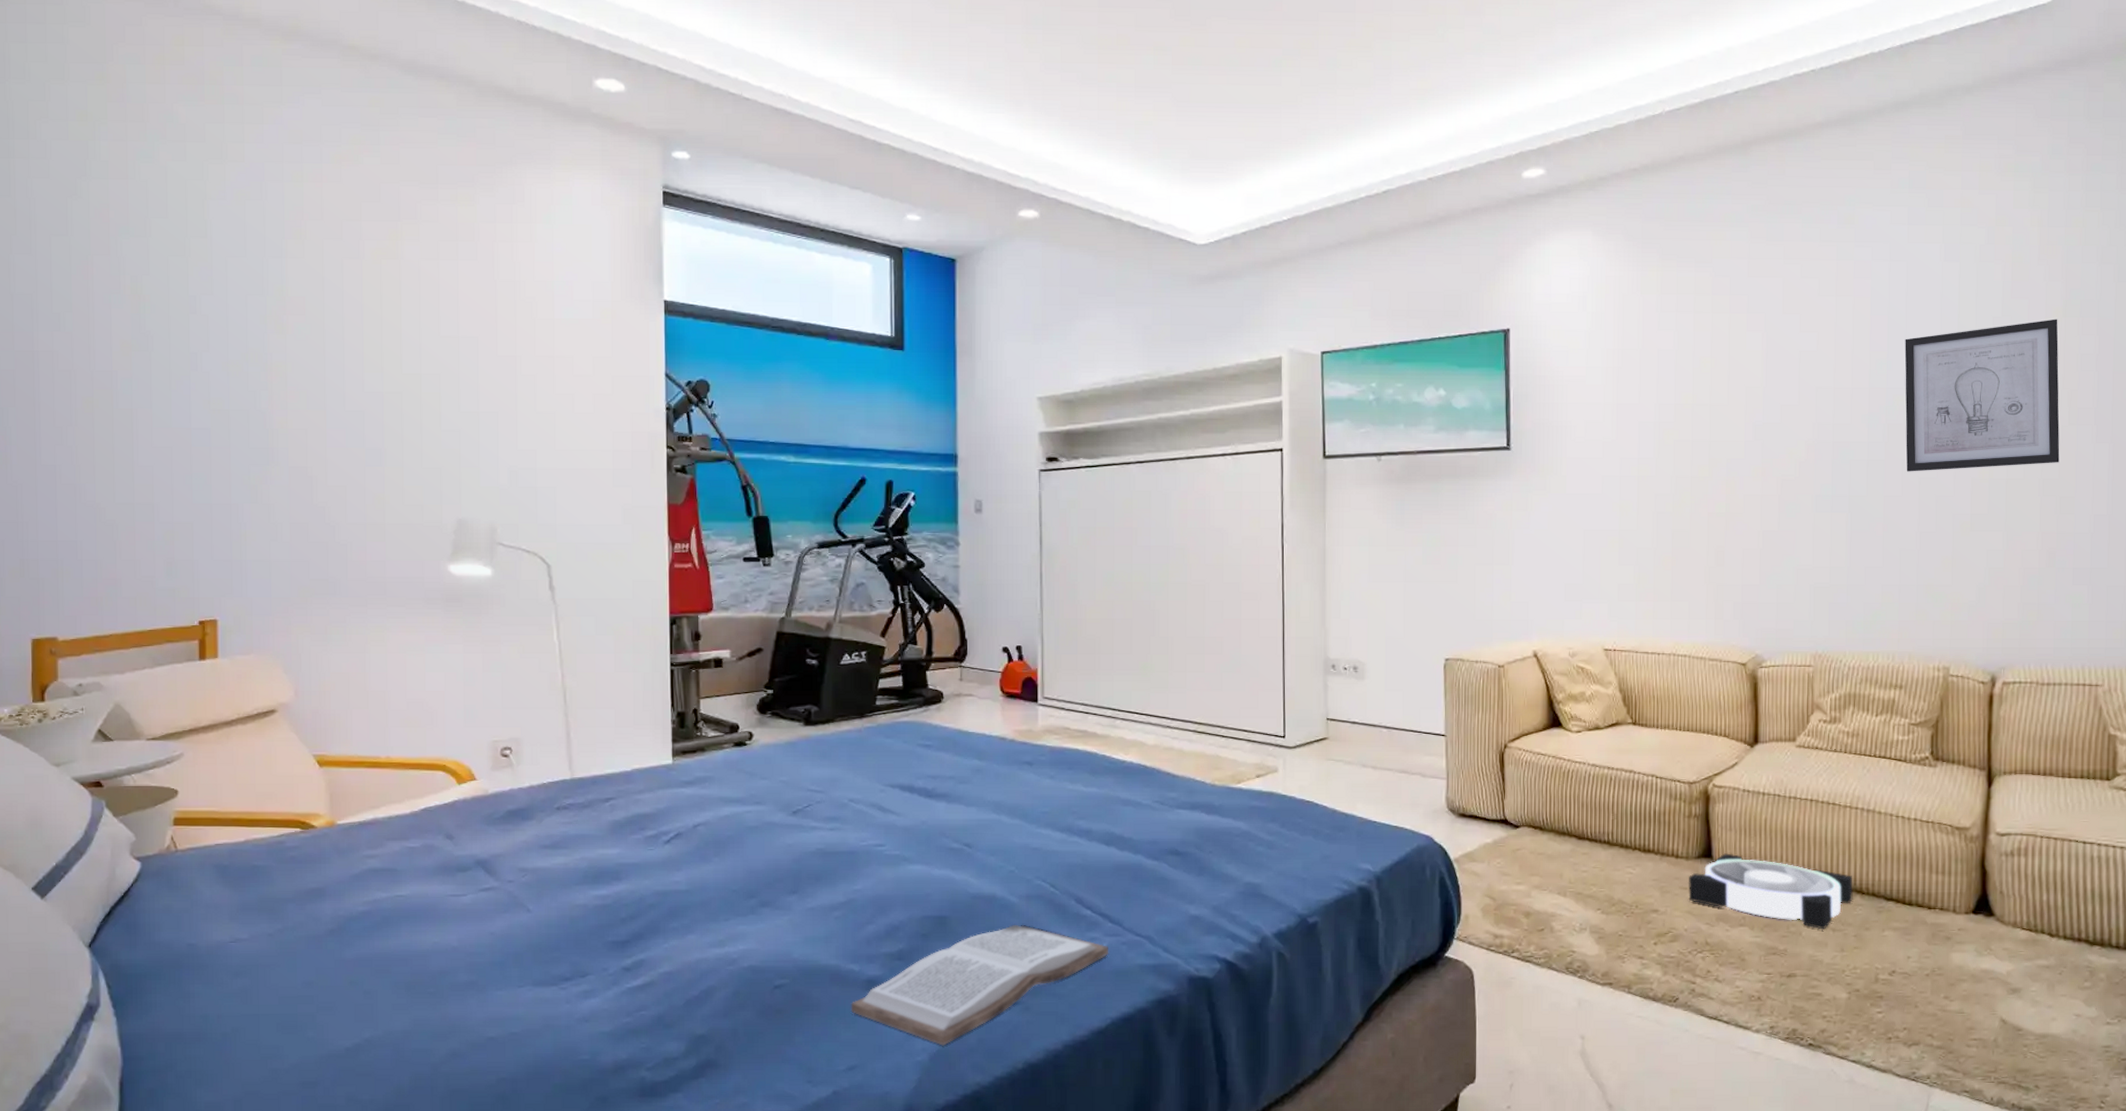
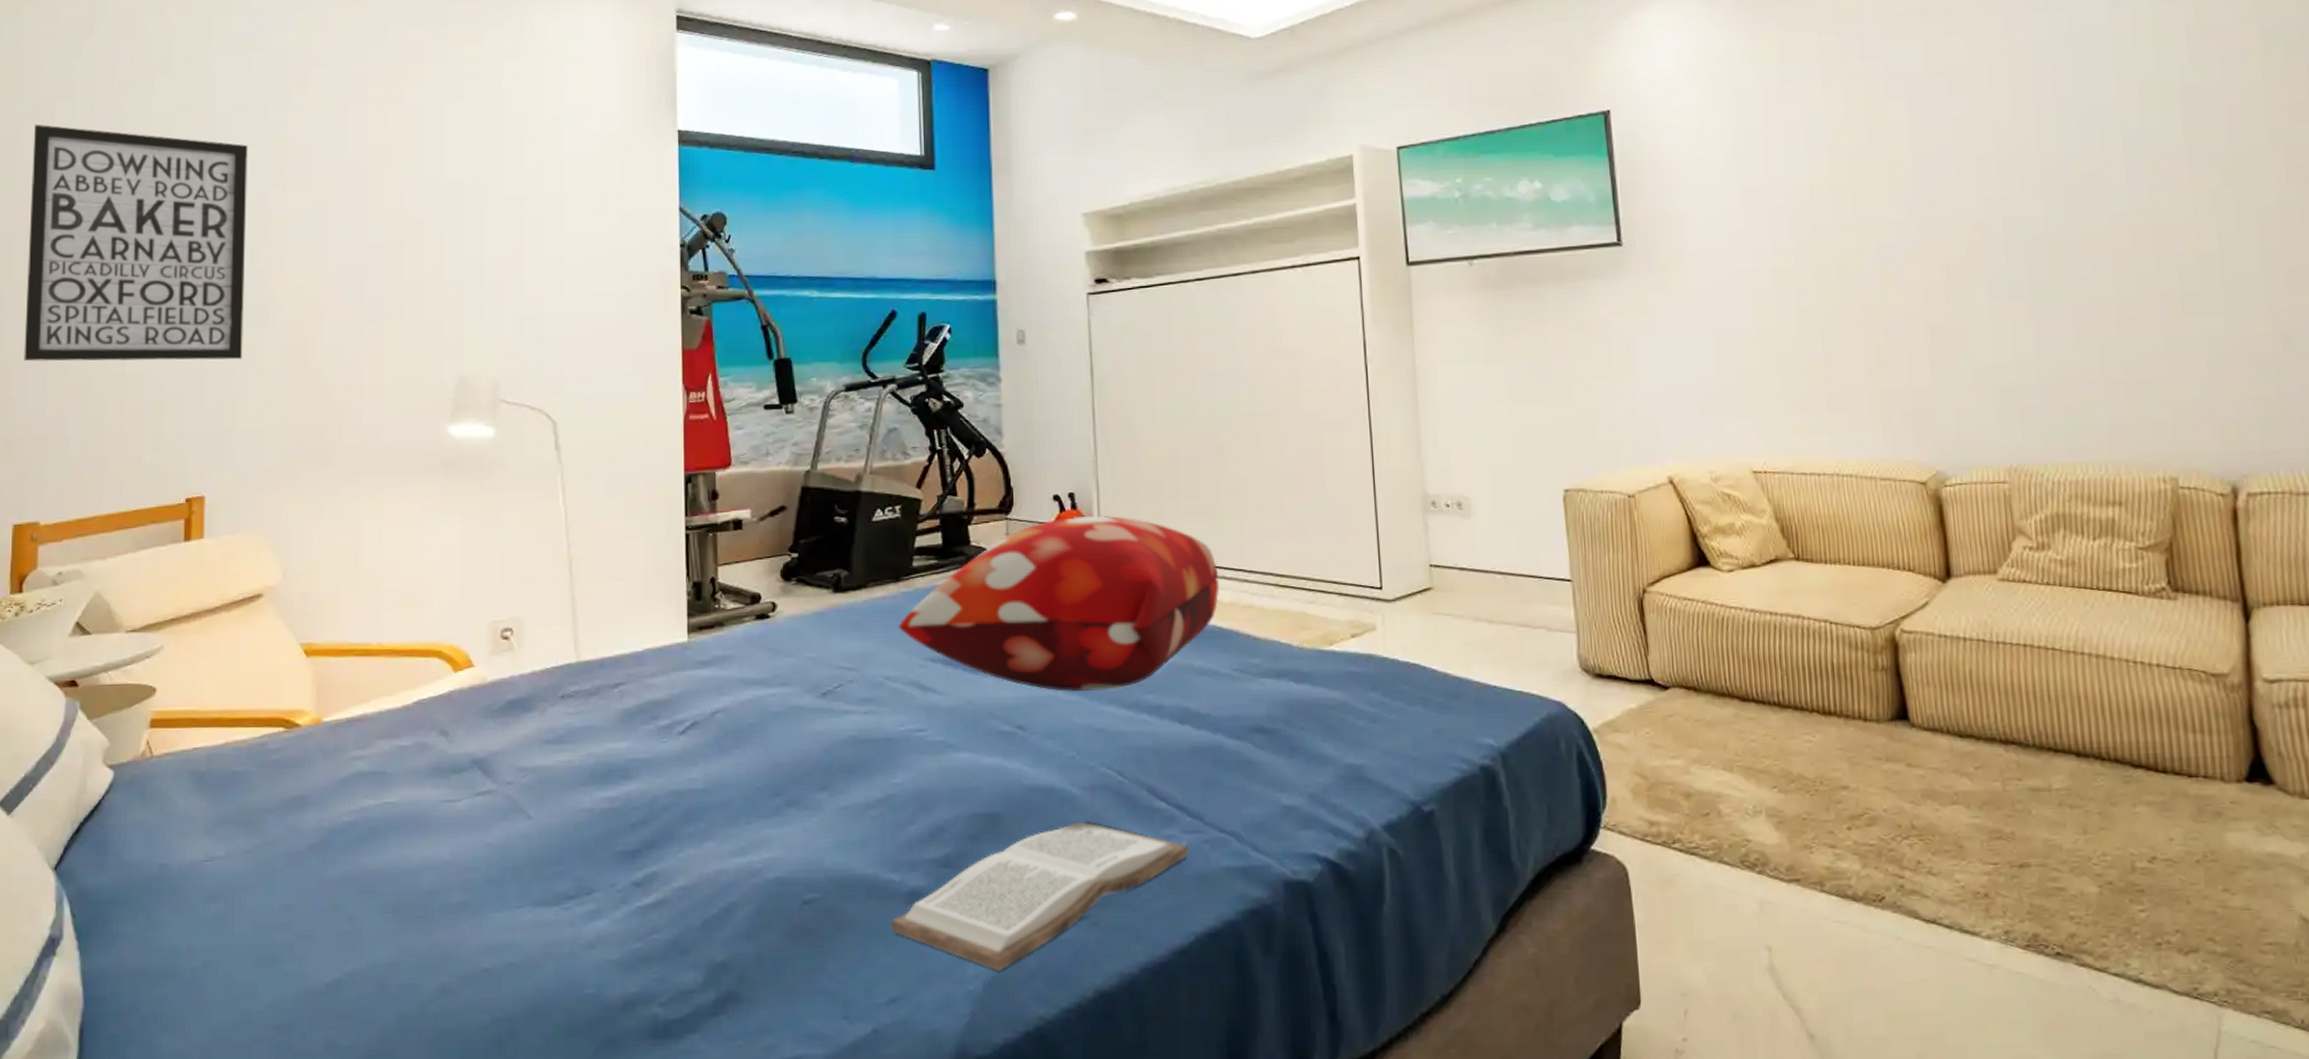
wall art: none [31,260,249,495] -> present [24,124,248,362]
decorative pillow: none [861,666,1145,816] -> present [898,516,1220,691]
electric fan: present [1688,853,1853,930] -> none [1881,713,2091,806]
wall art: present [1904,319,2060,472] -> none [2076,64,2283,249]

